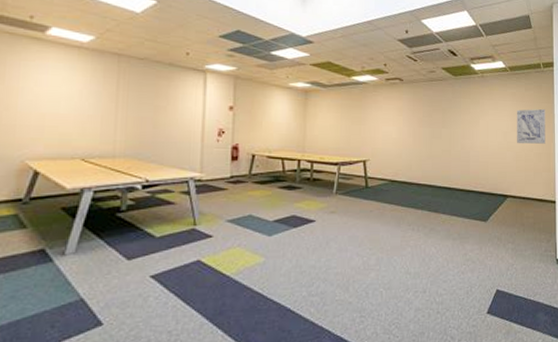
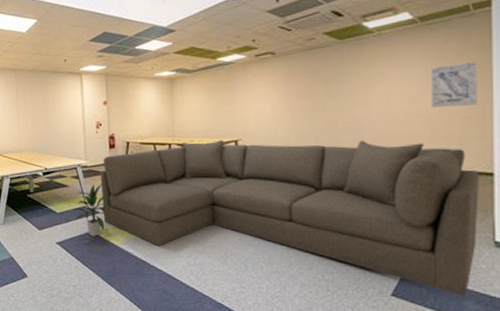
indoor plant: none [176,202,226,266] -> present [71,184,110,237]
sofa: none [216,159,547,310] -> present [100,140,479,297]

